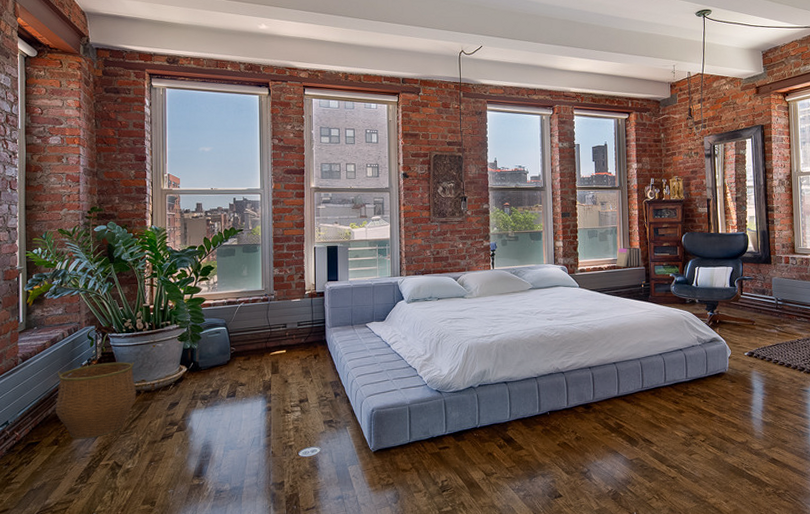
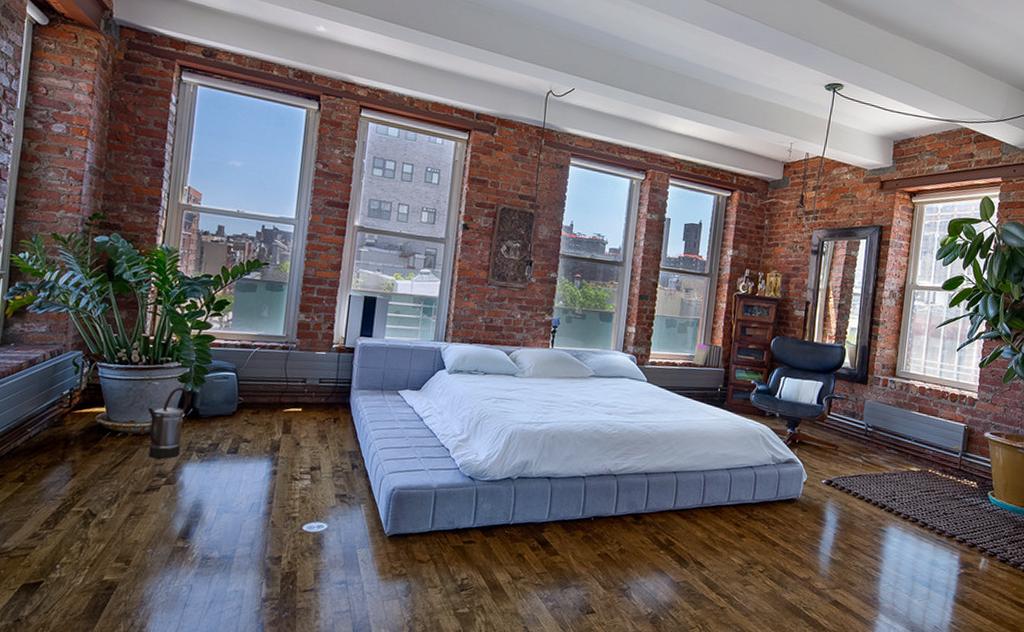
basket: present [55,361,137,439] -> none [25,395,125,480]
watering can: none [154,346,189,410] -> present [147,387,189,459]

